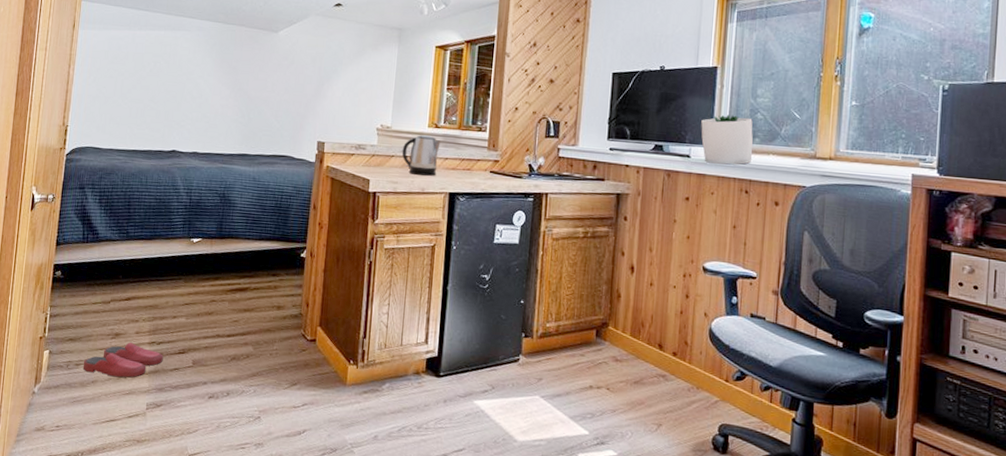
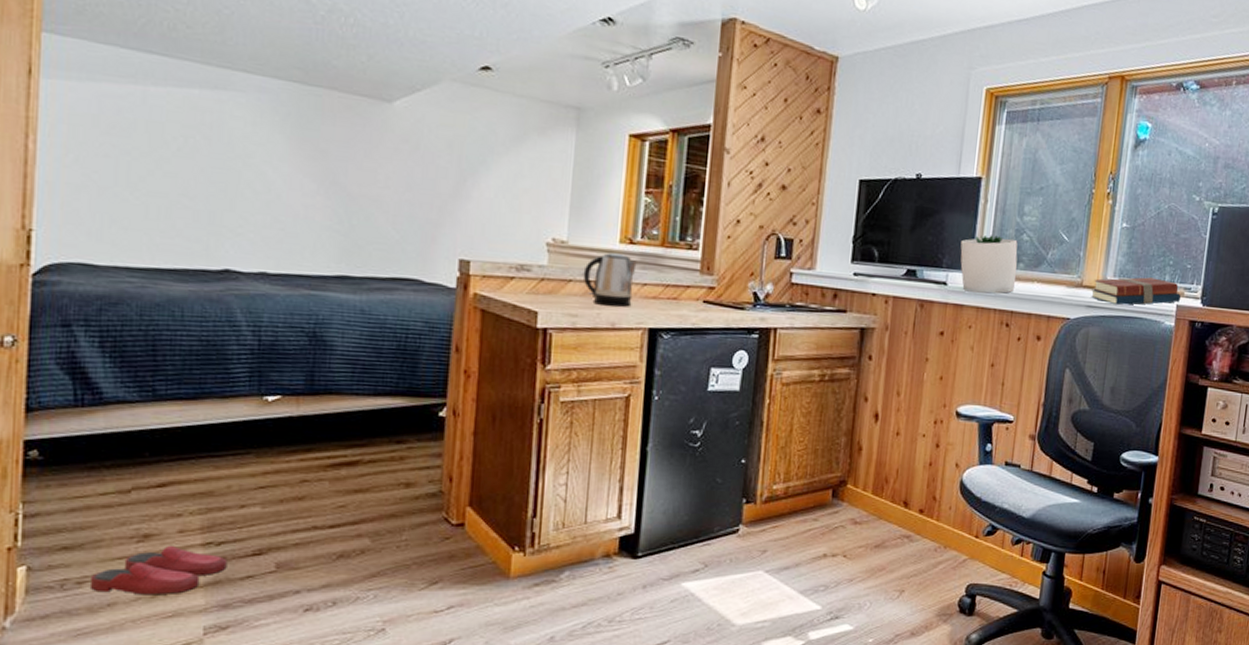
books: none [825,149,916,175] -> present [1091,277,1181,306]

